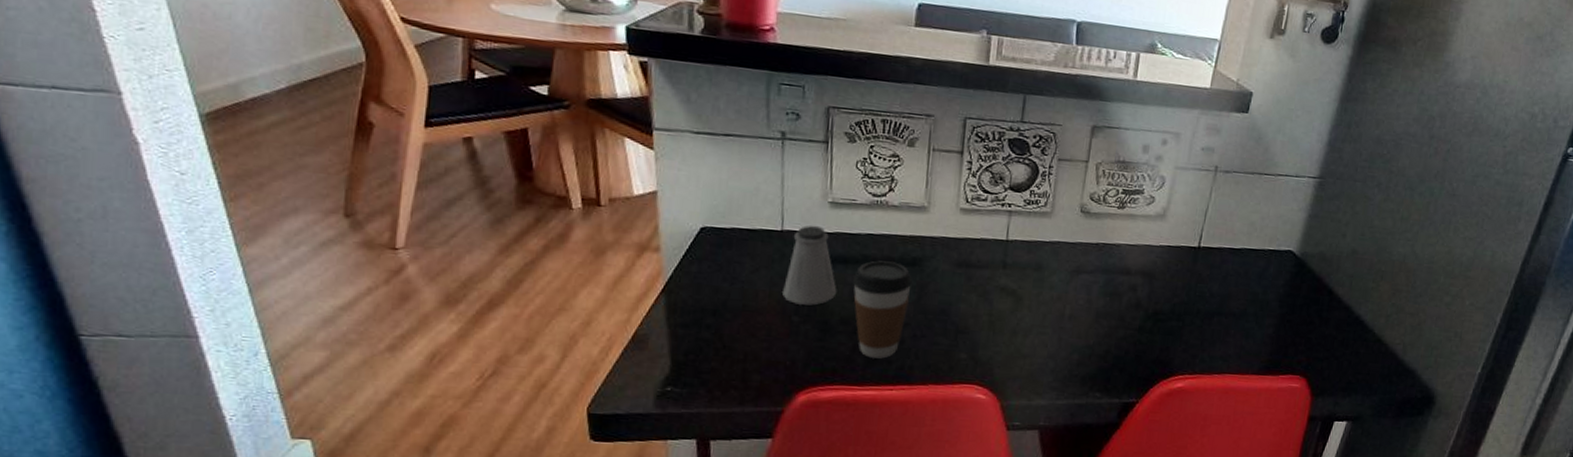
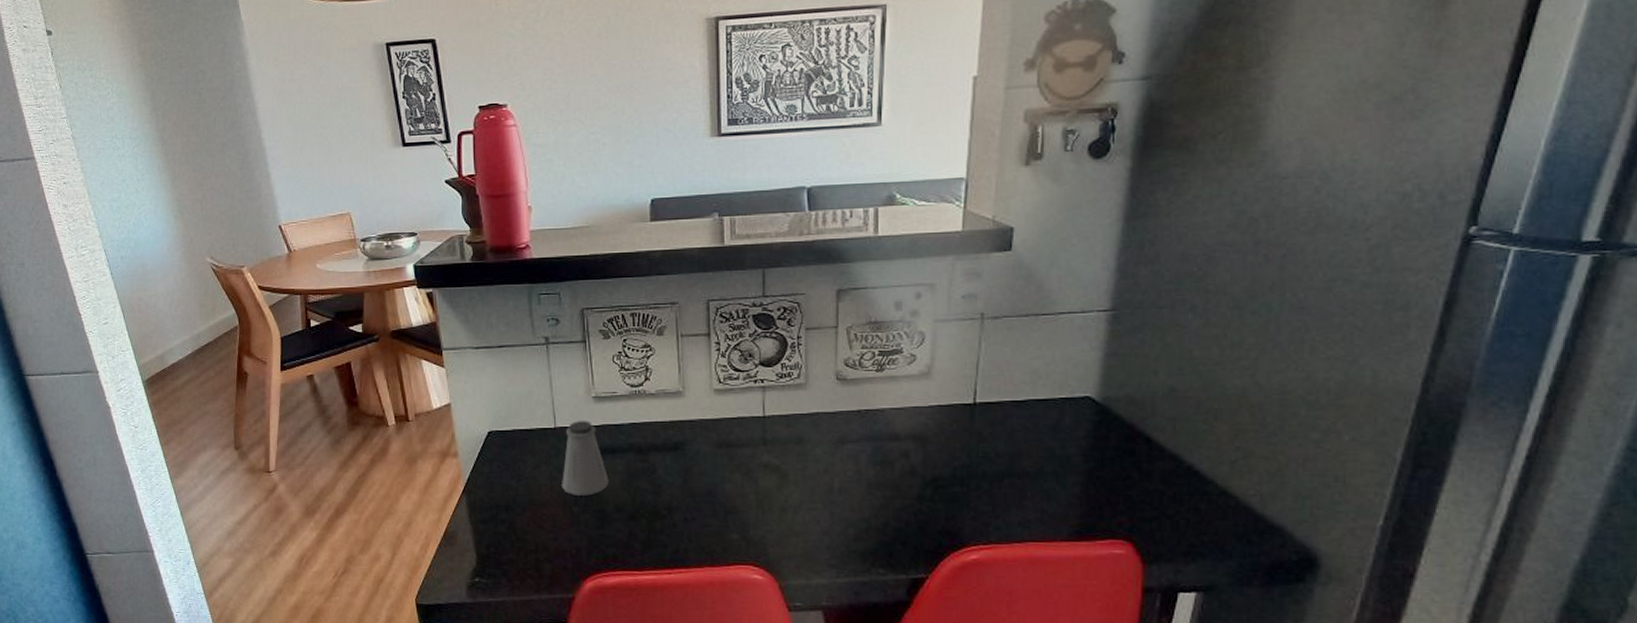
coffee cup: present [853,260,912,359] -> none [622,448,677,543]

